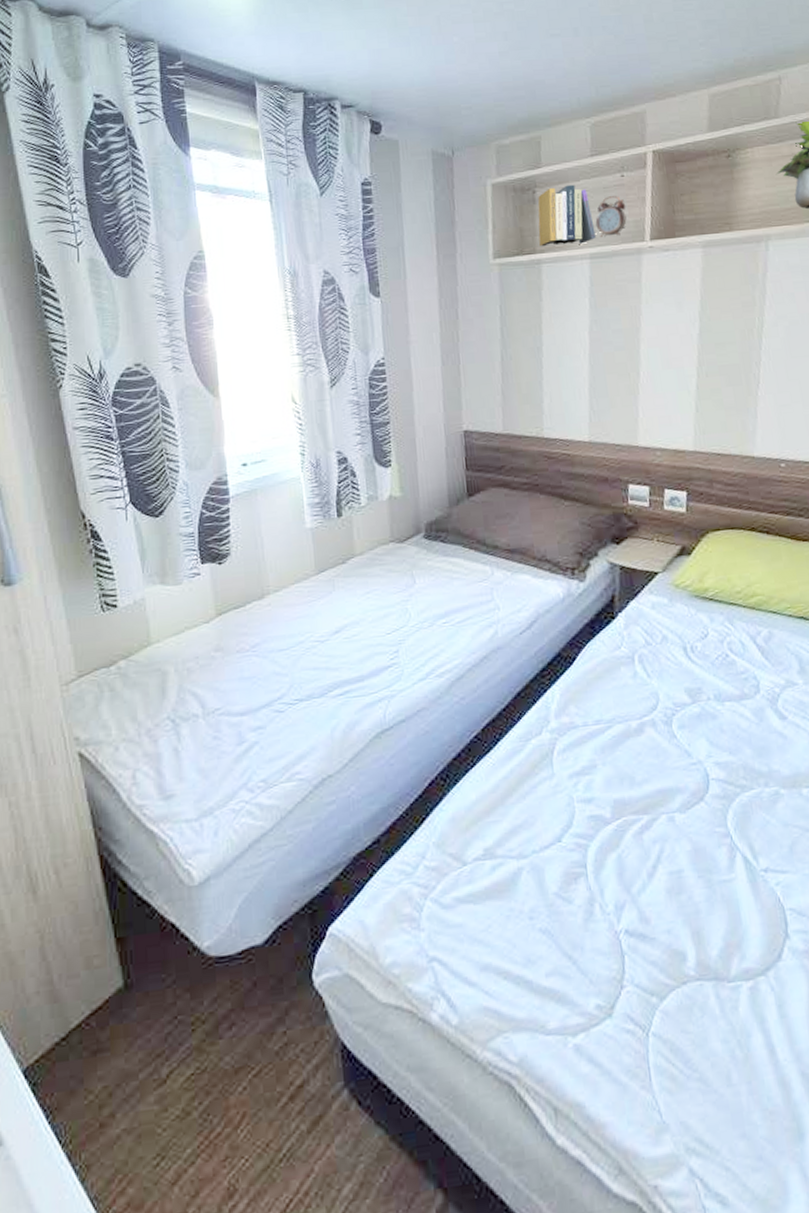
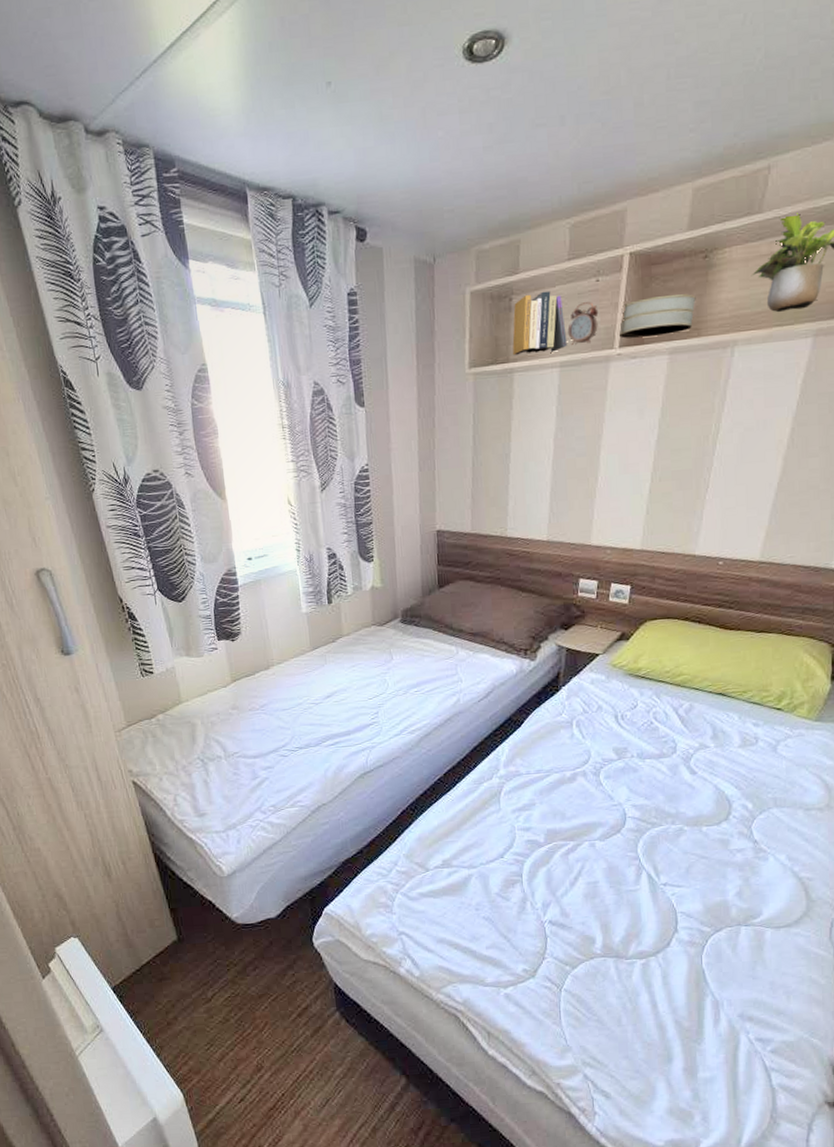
decorative box: none [648,190,724,232] -> present [618,294,696,339]

